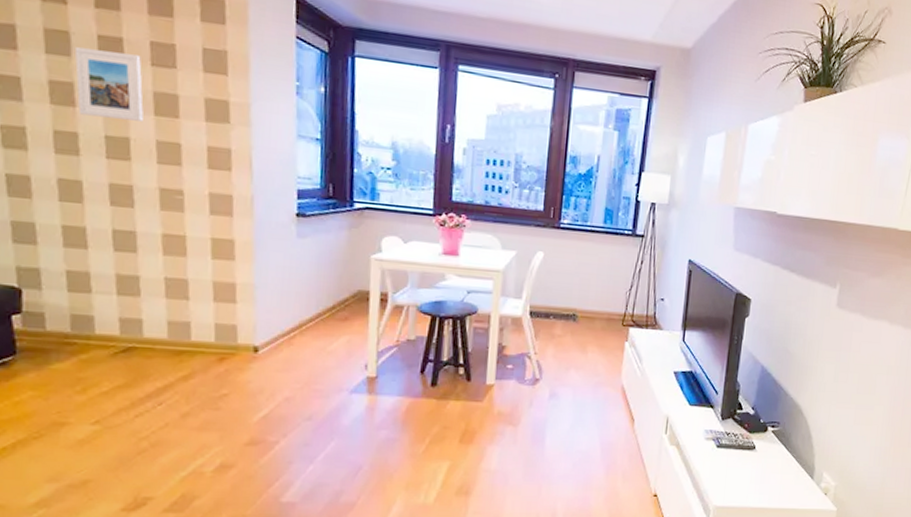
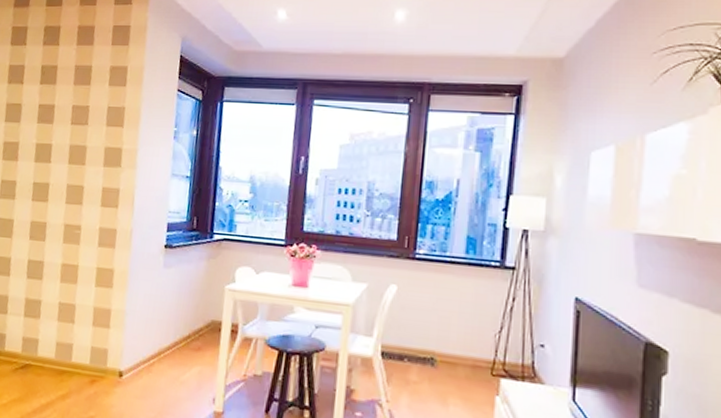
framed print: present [74,47,144,122] -> none [19,115,65,169]

